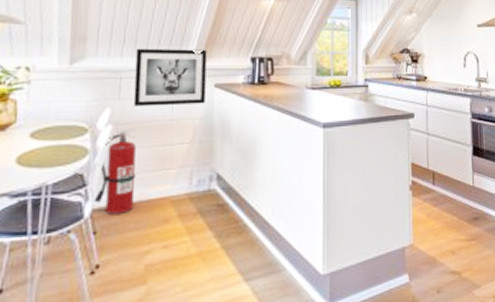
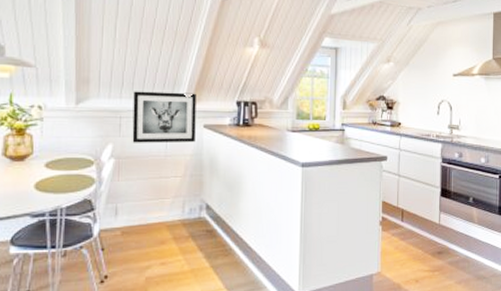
fire extinguisher: present [93,128,136,214] -> none [100,162,136,235]

